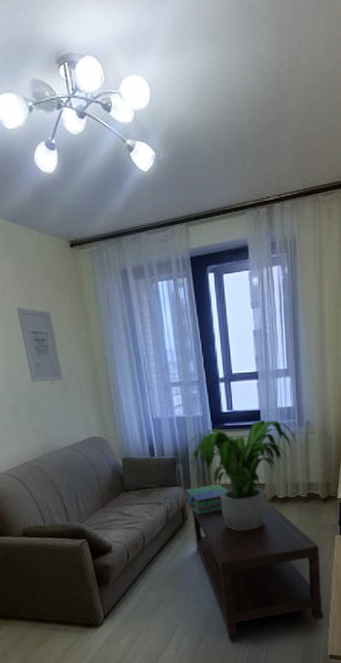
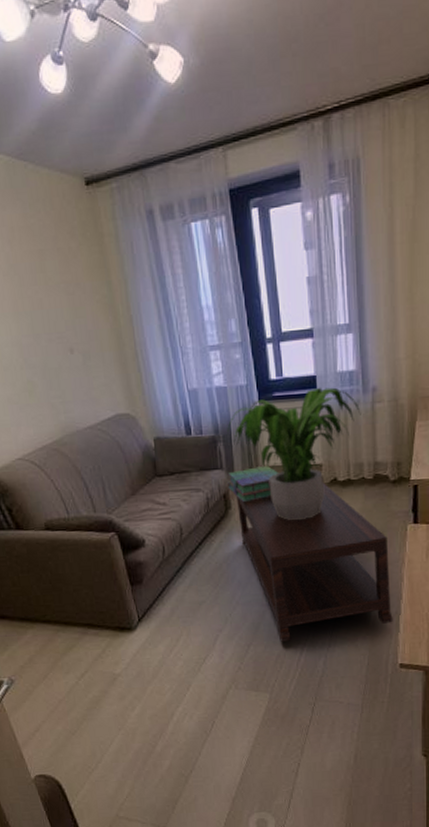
wall art: present [17,307,63,383] -> none [27,262,83,352]

